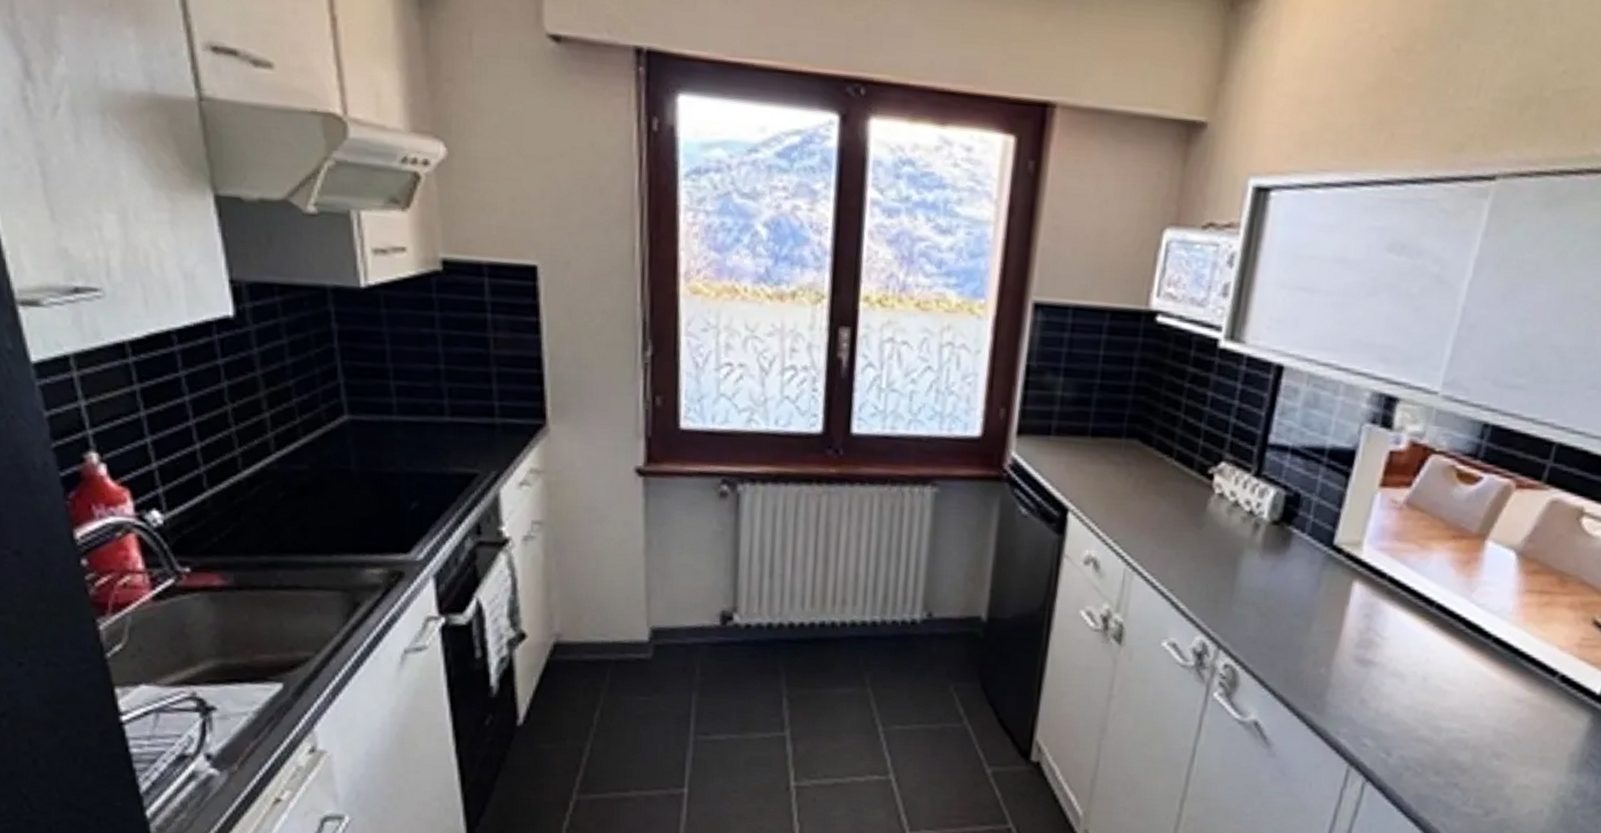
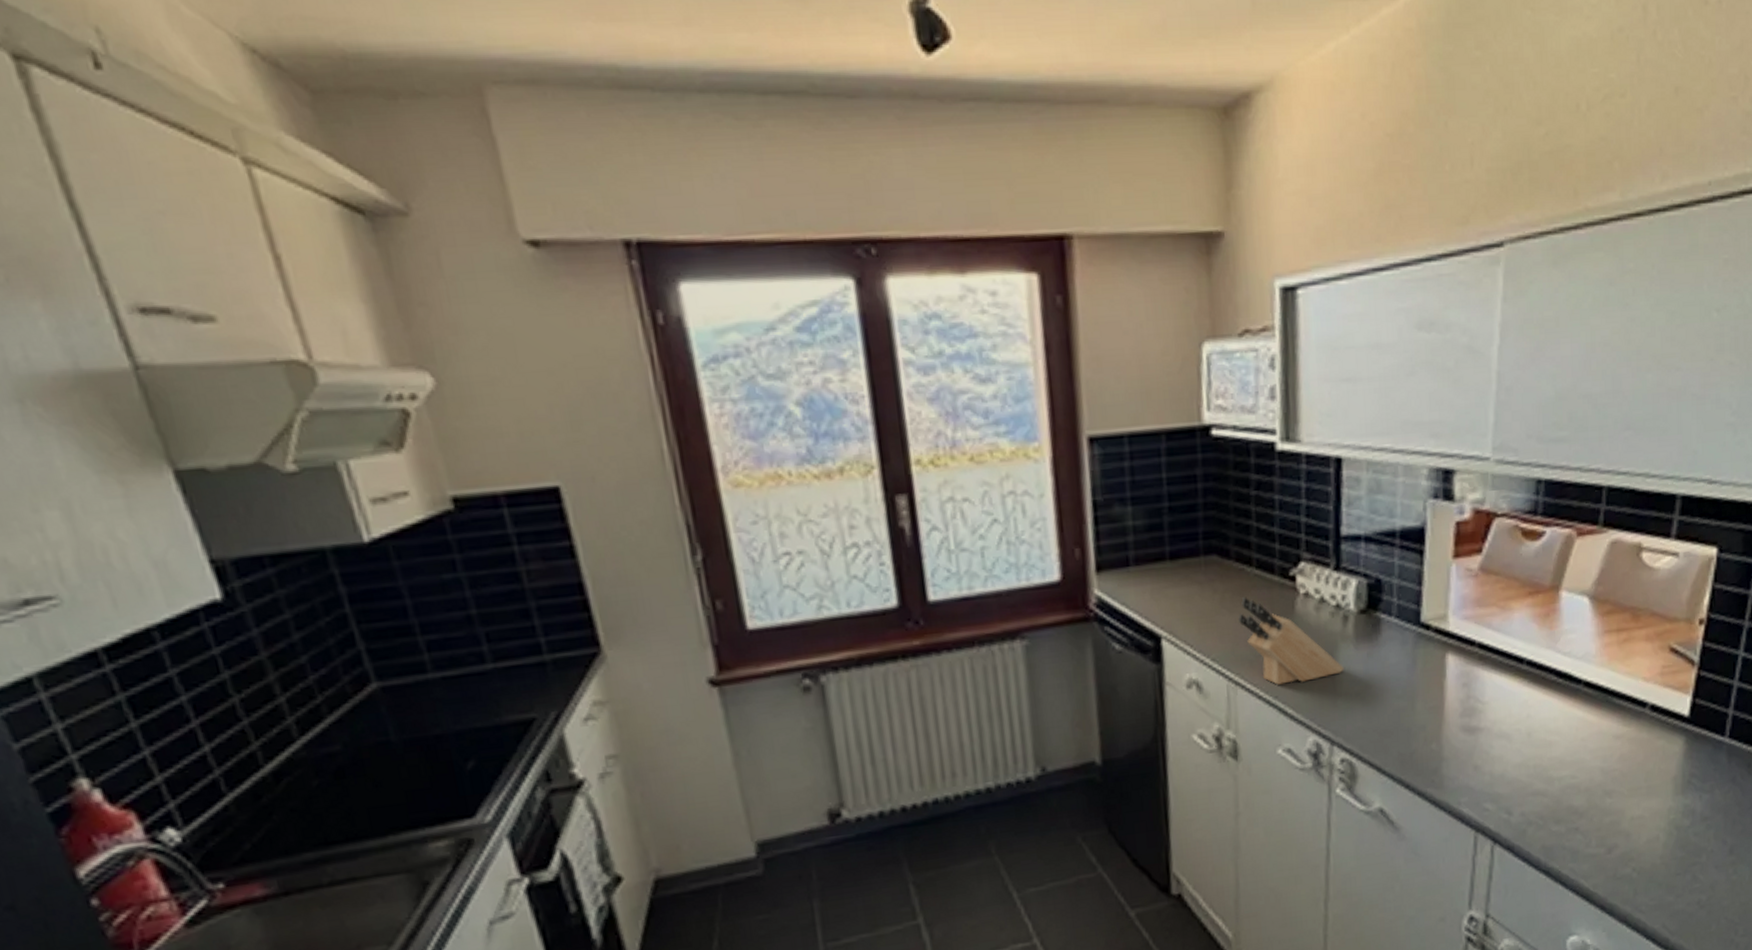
knife block: none [1148,486,1246,581] -> present [1238,597,1344,685]

